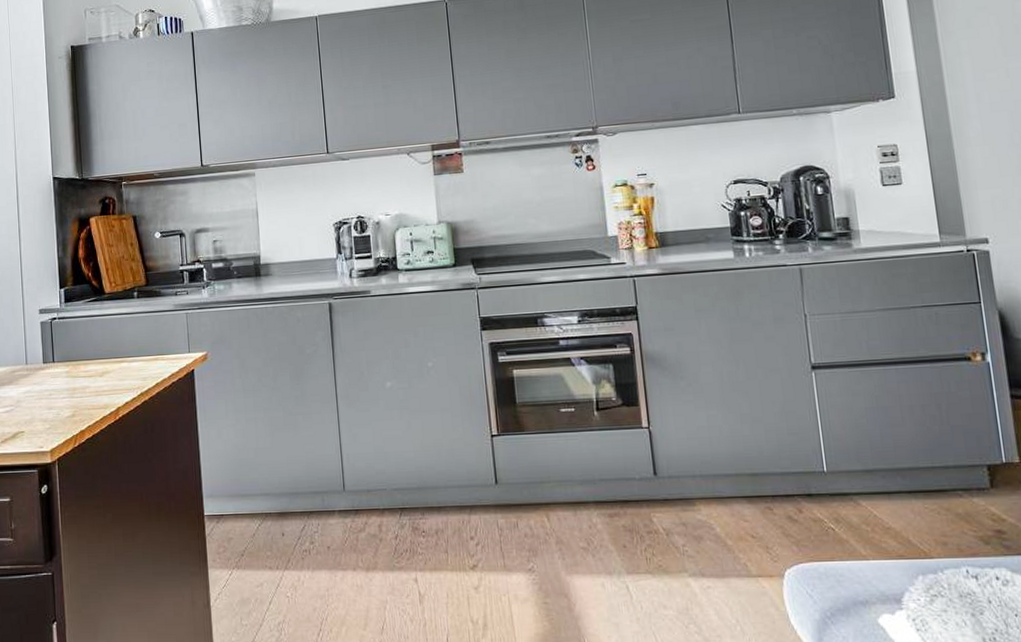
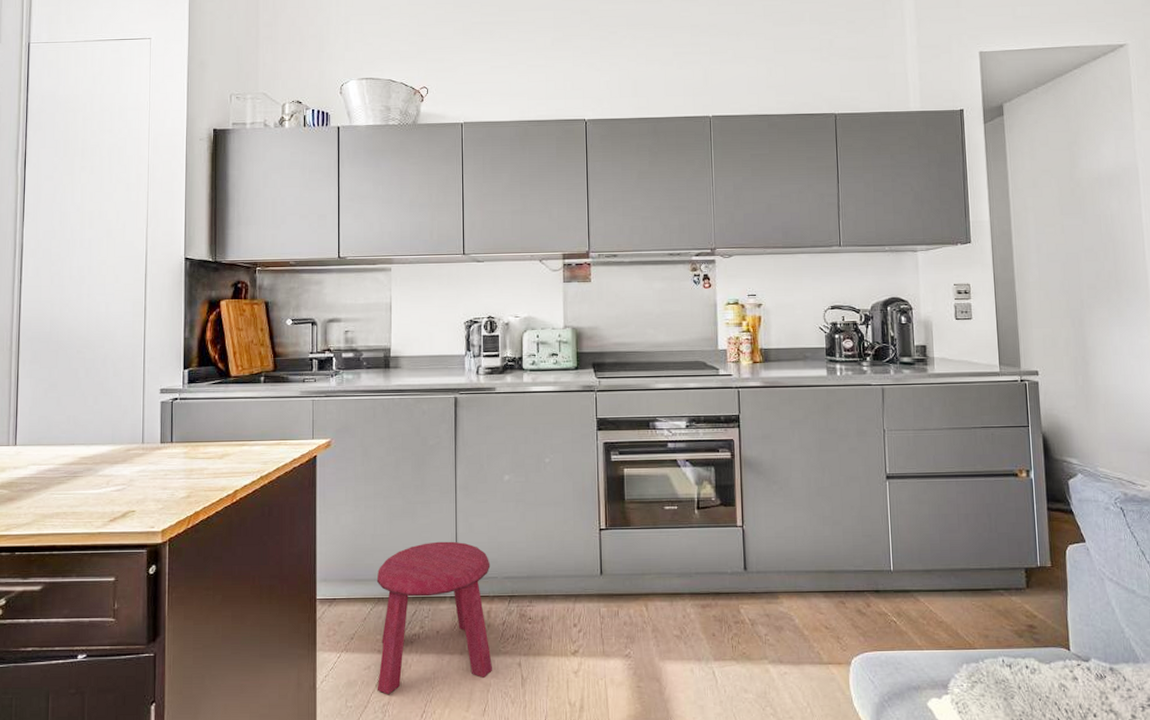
stool: none [262,452,389,612] -> present [376,541,493,694]

